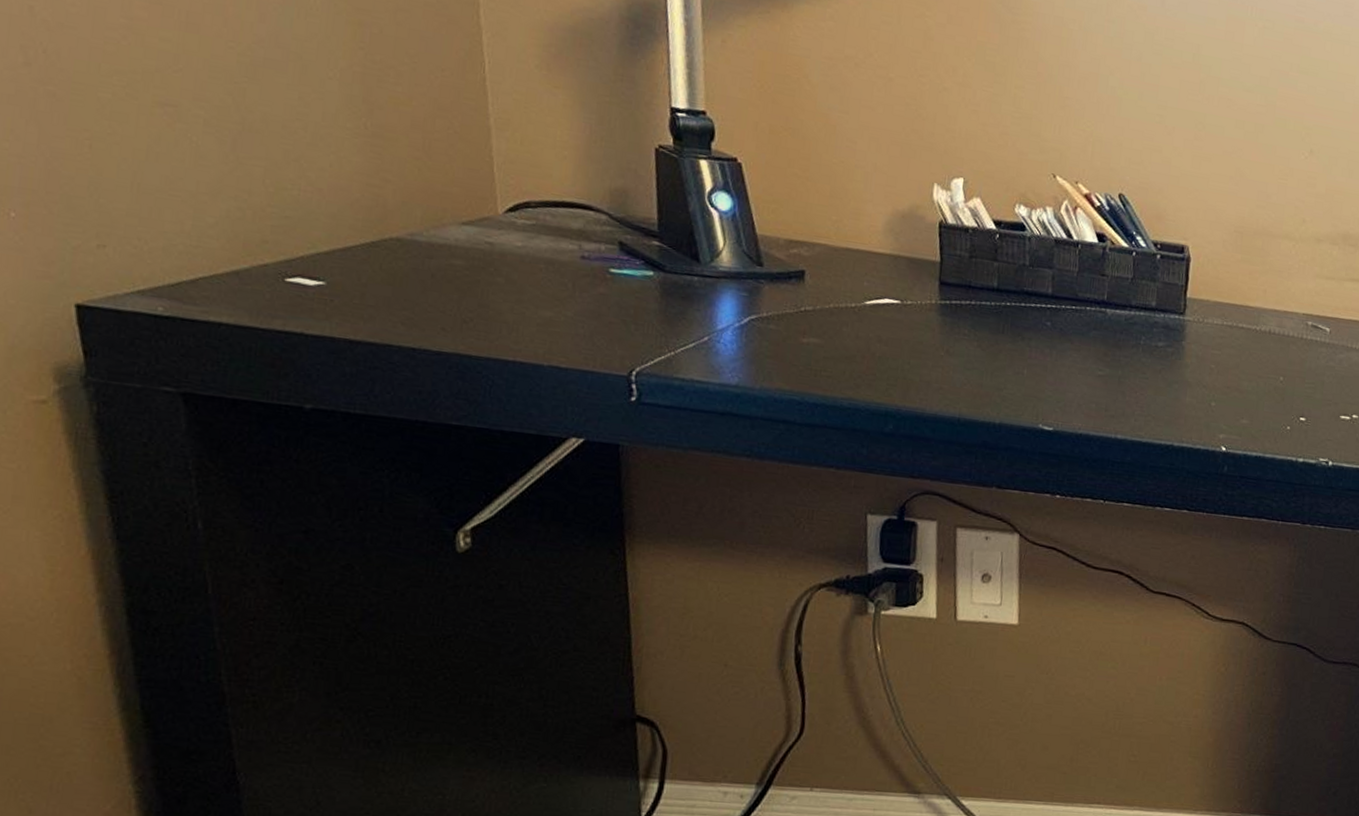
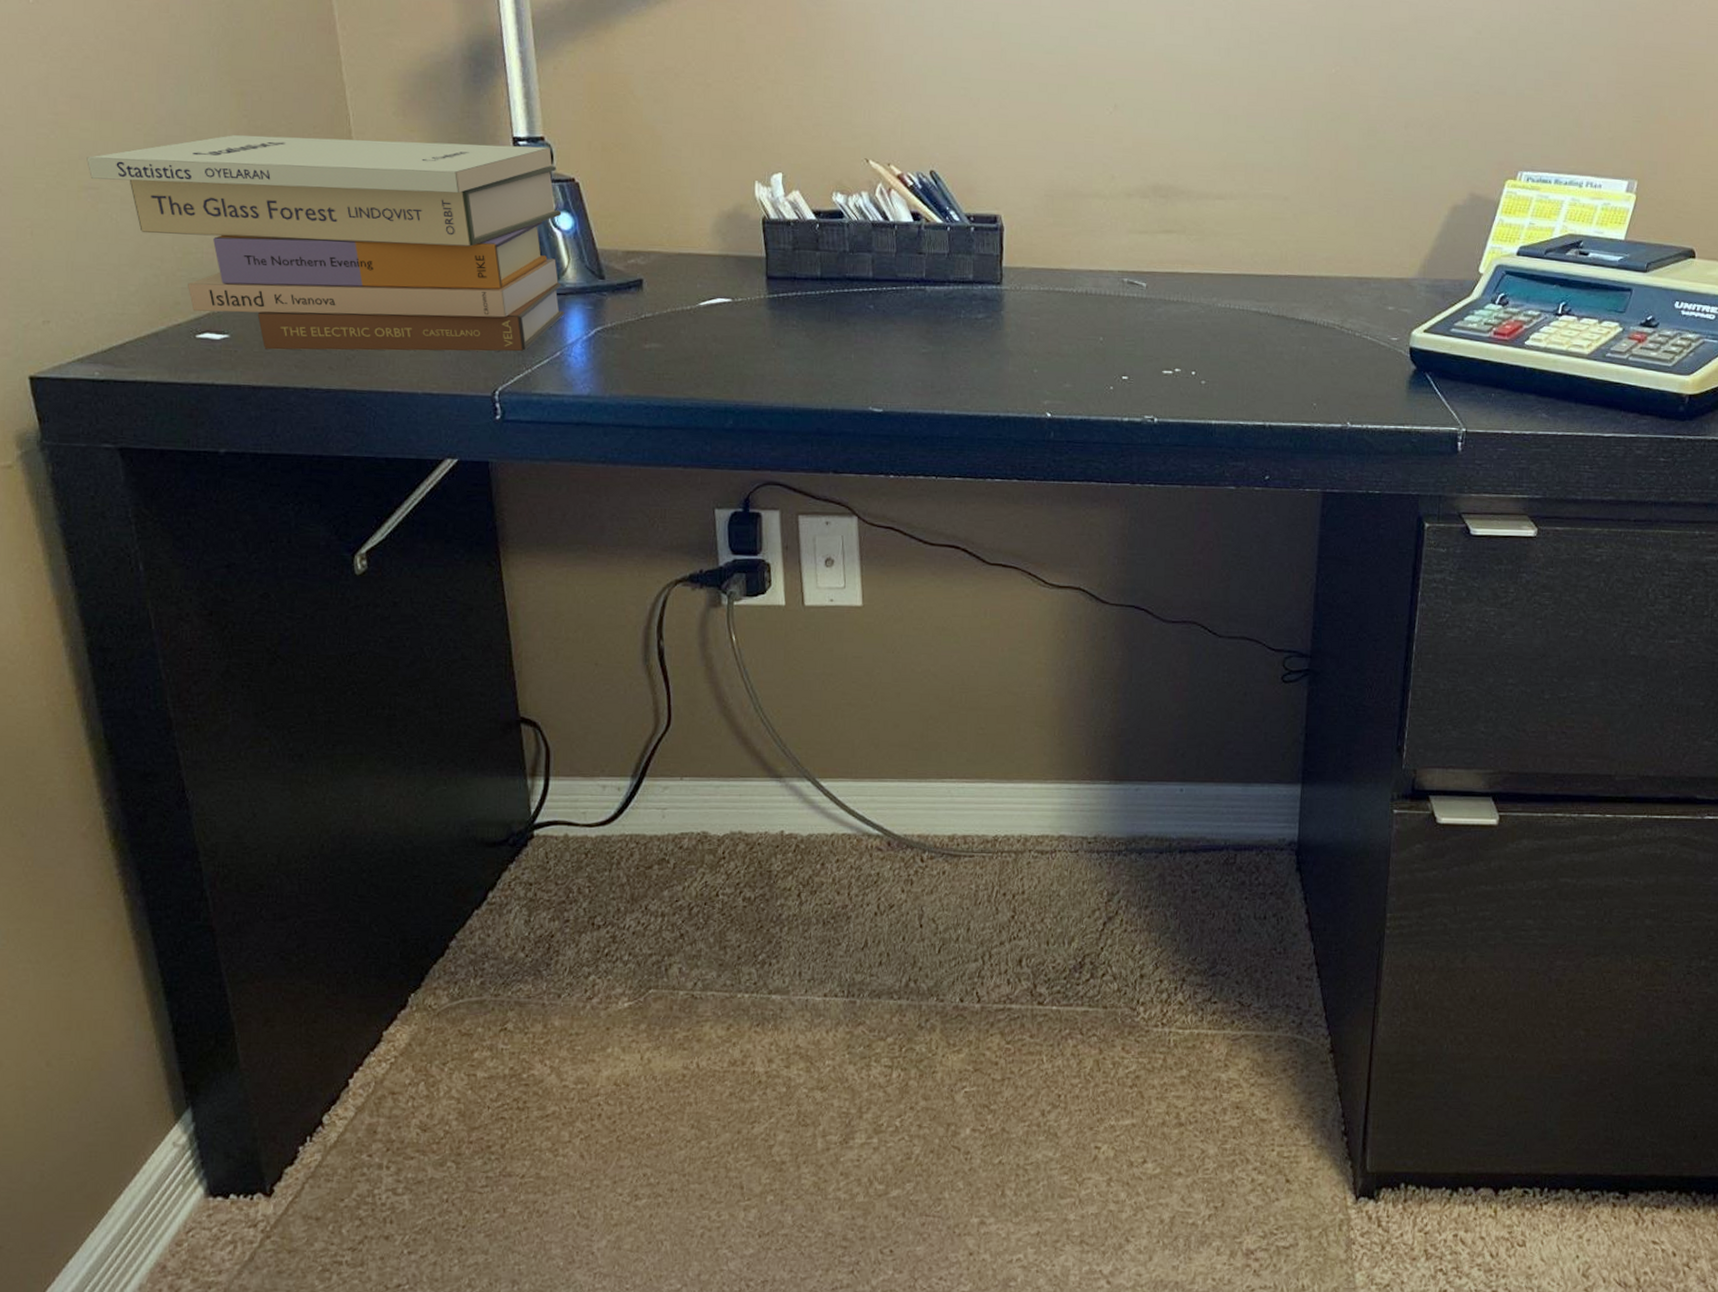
books: none [164,66,721,332] -> present [86,135,565,352]

